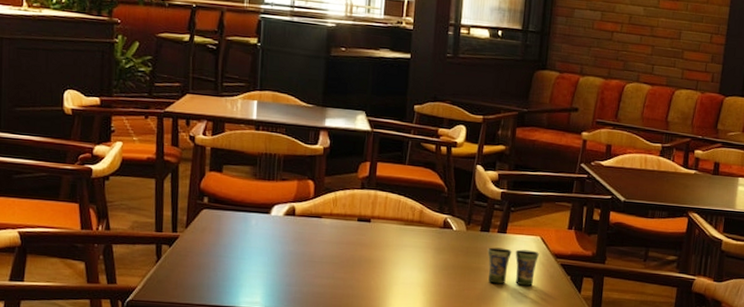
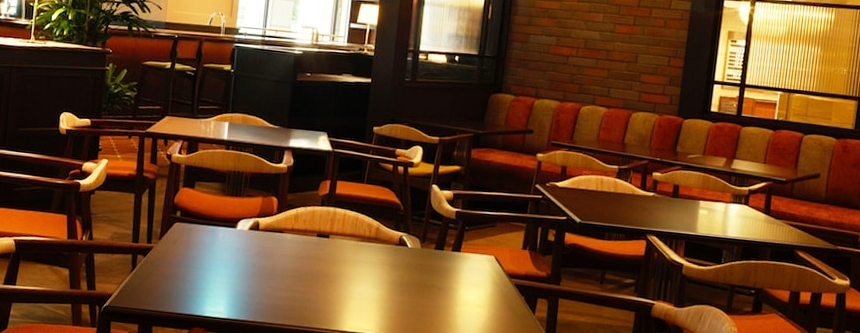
cup: present [487,247,539,286] -> none [441,265,493,305]

